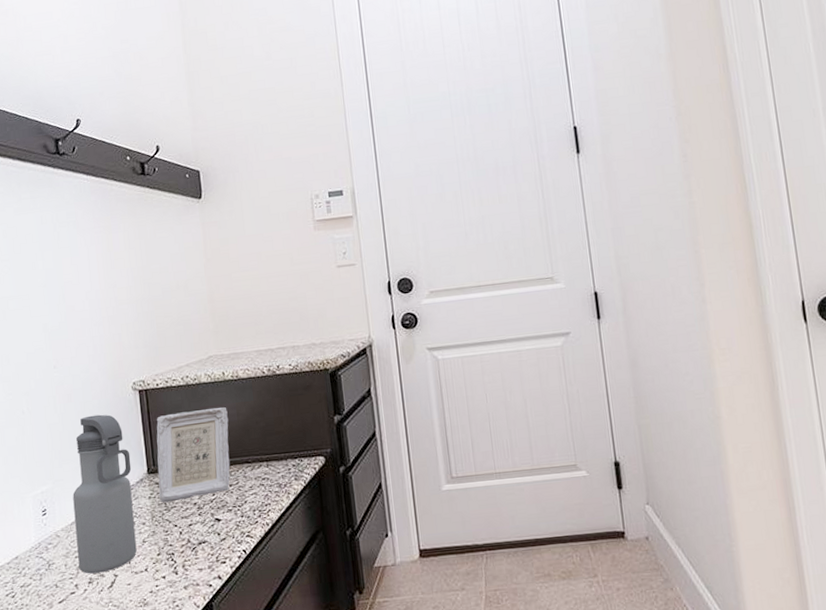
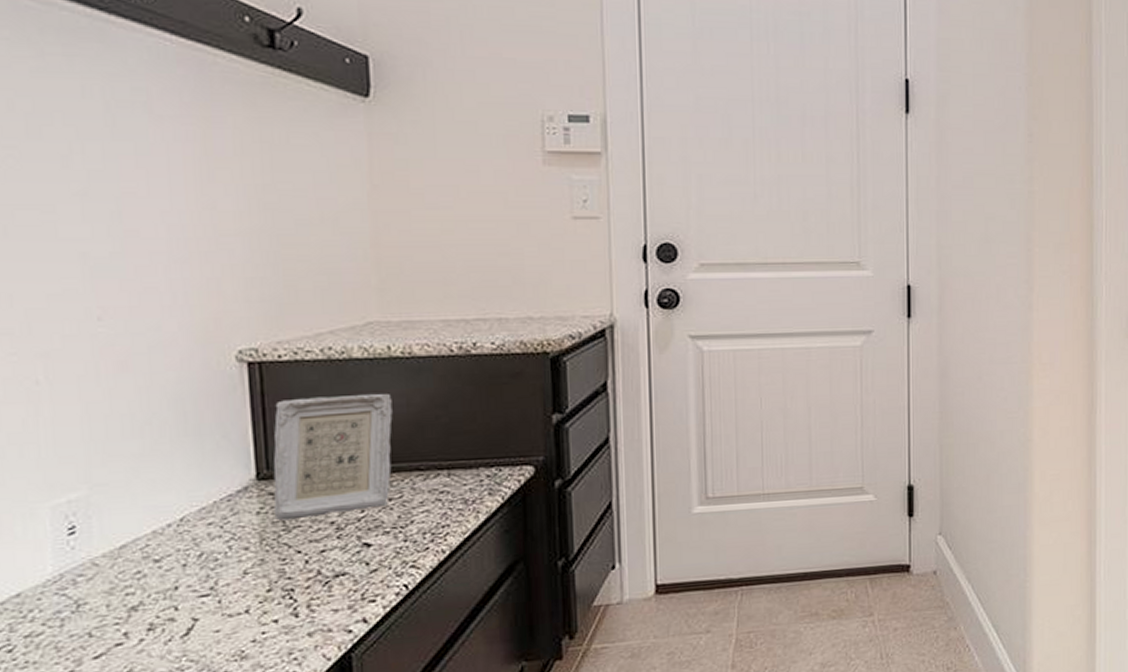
water bottle: present [72,414,137,574] -> none [124,393,233,618]

